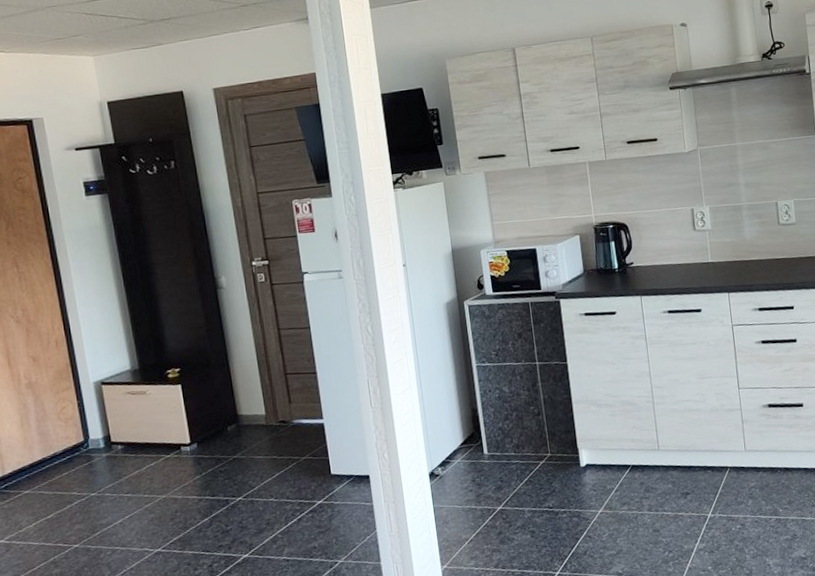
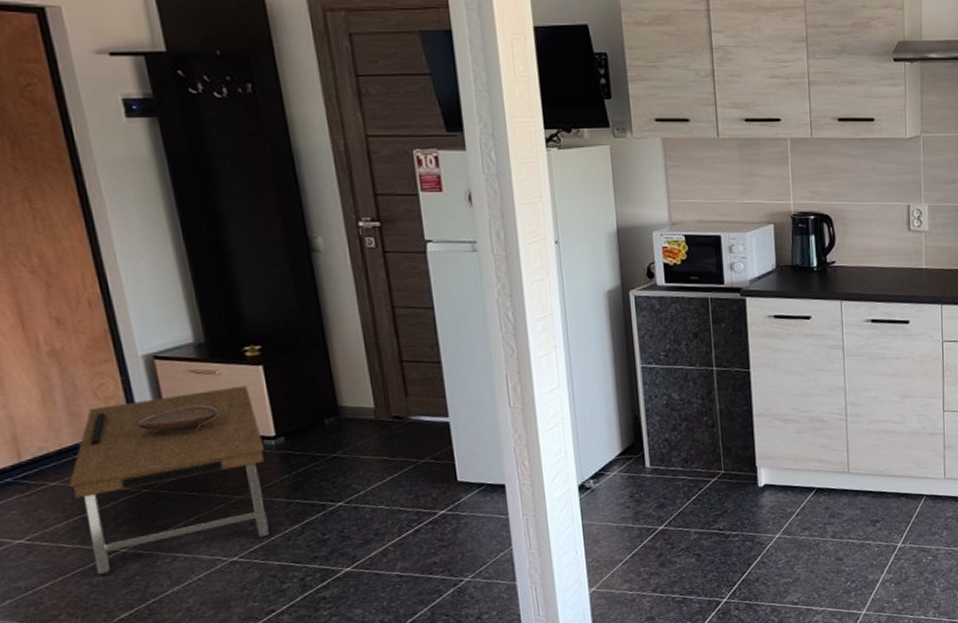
coffee table: none [38,402,185,567] -> present [69,385,269,574]
decorative bowl: none [88,421,148,447] -> present [137,406,219,435]

